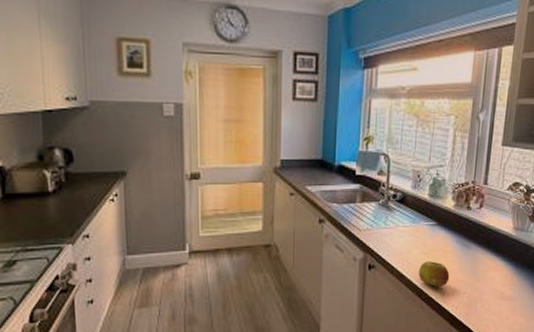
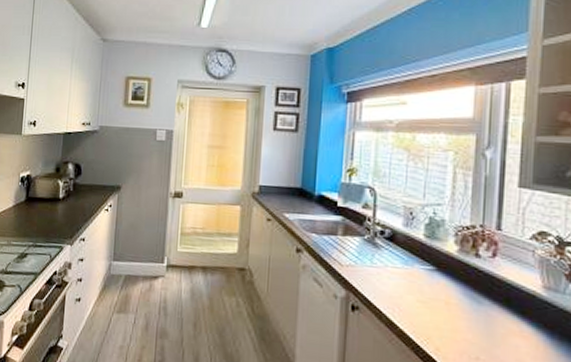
fruit: present [418,261,450,287] -> none [413,311,456,346]

